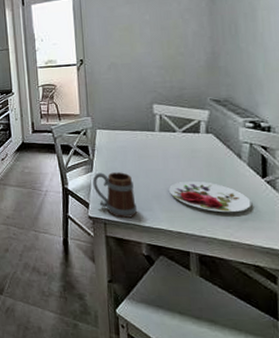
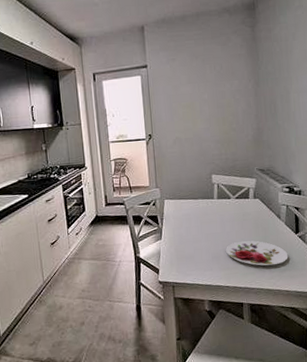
mug: present [92,172,138,218] -> none [162,237,201,280]

